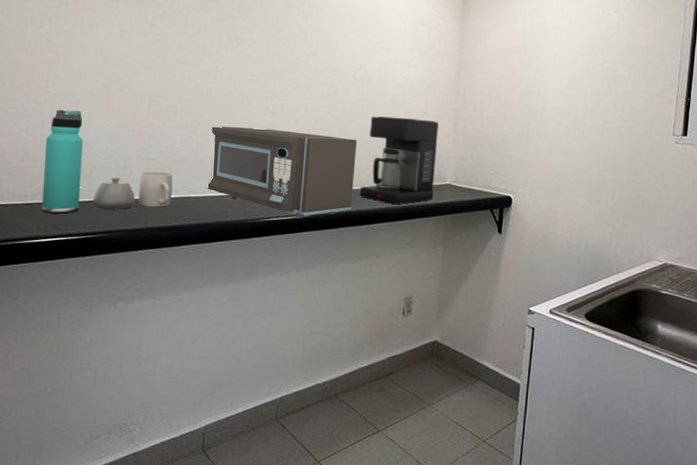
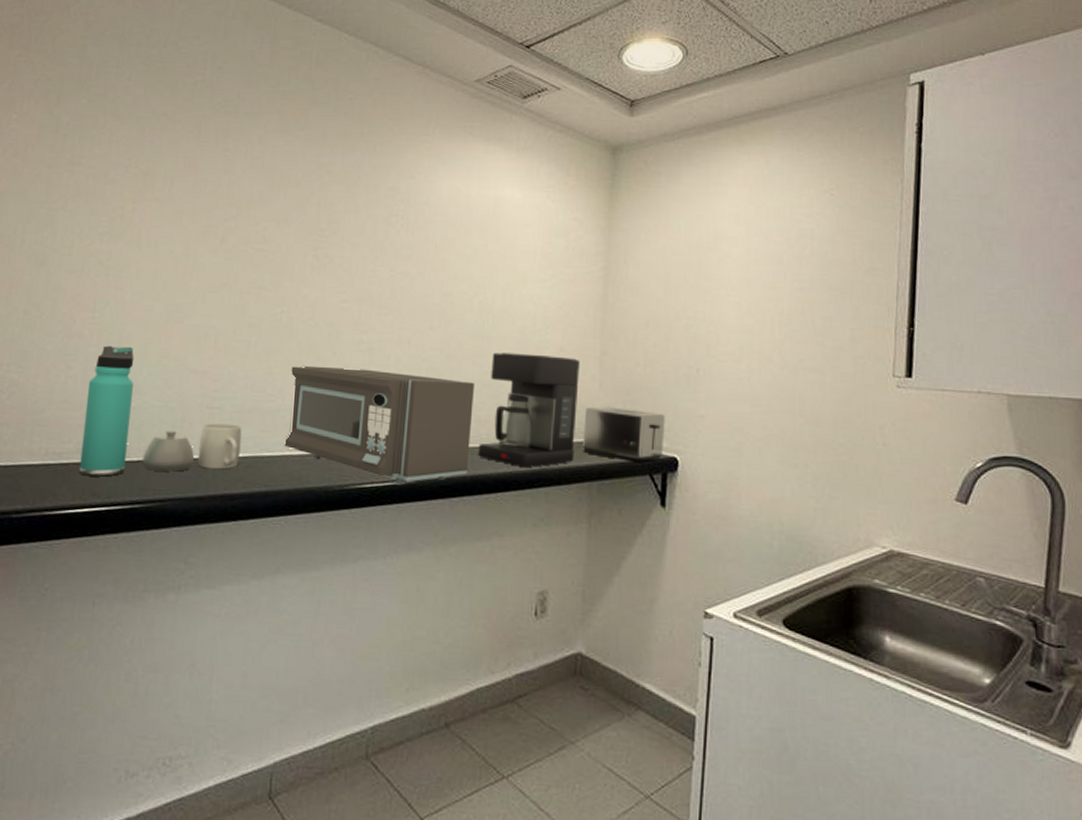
toaster: none [440,158,503,201] -> present [583,406,665,464]

